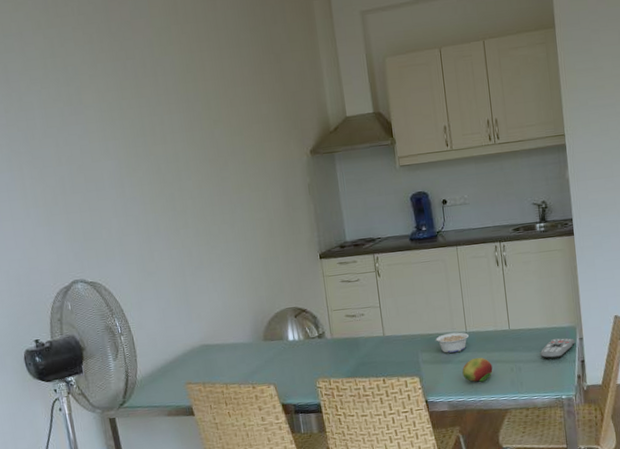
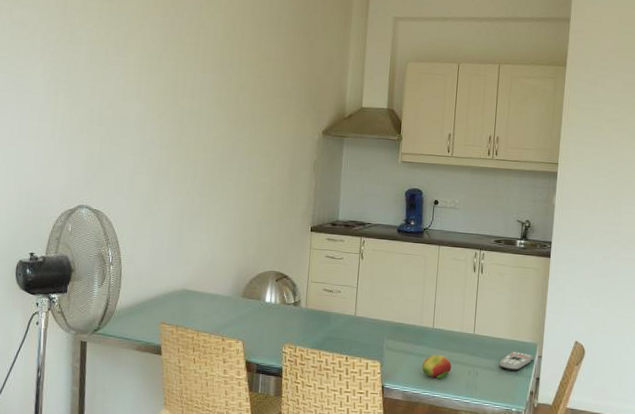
legume: present [434,332,469,353] -> none [402,326,435,346]

